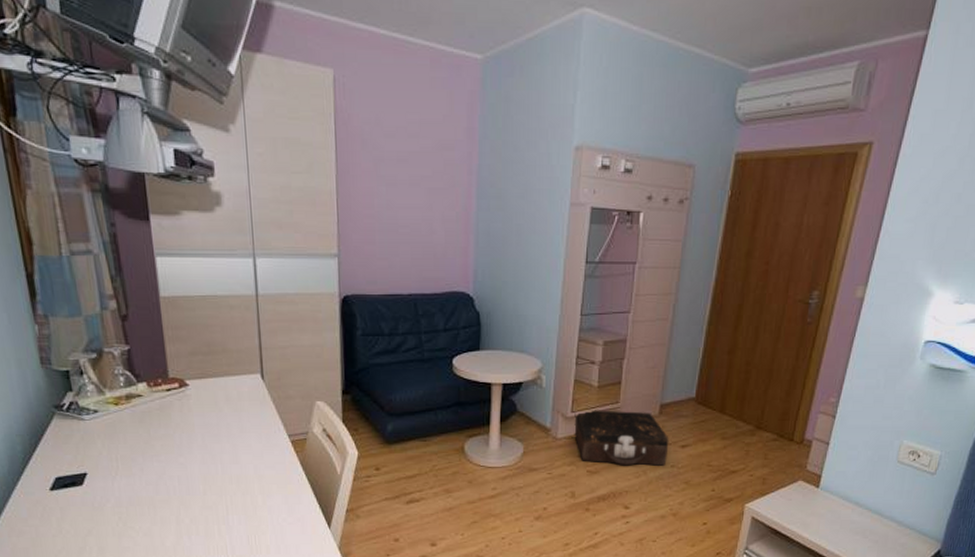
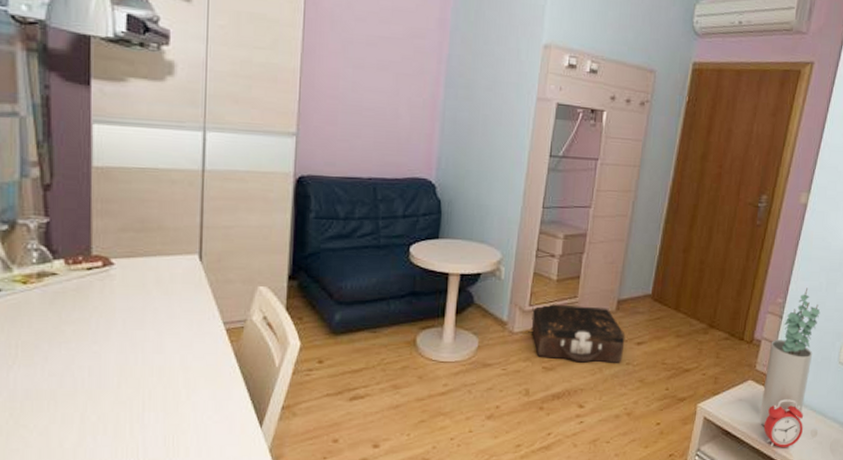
vase: none [810,386,878,526] -> present [759,288,820,427]
alarm clock: none [814,499,859,547] -> present [763,399,804,448]

